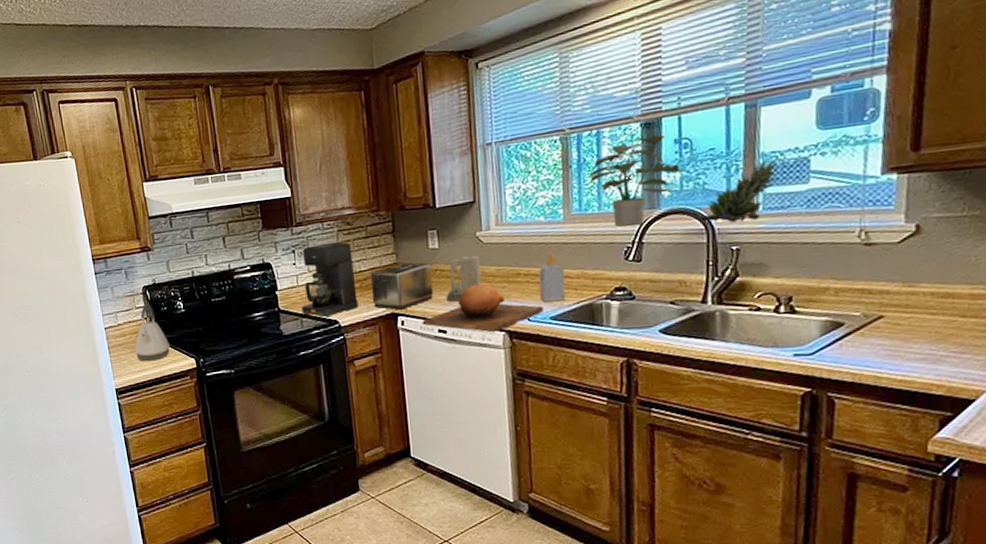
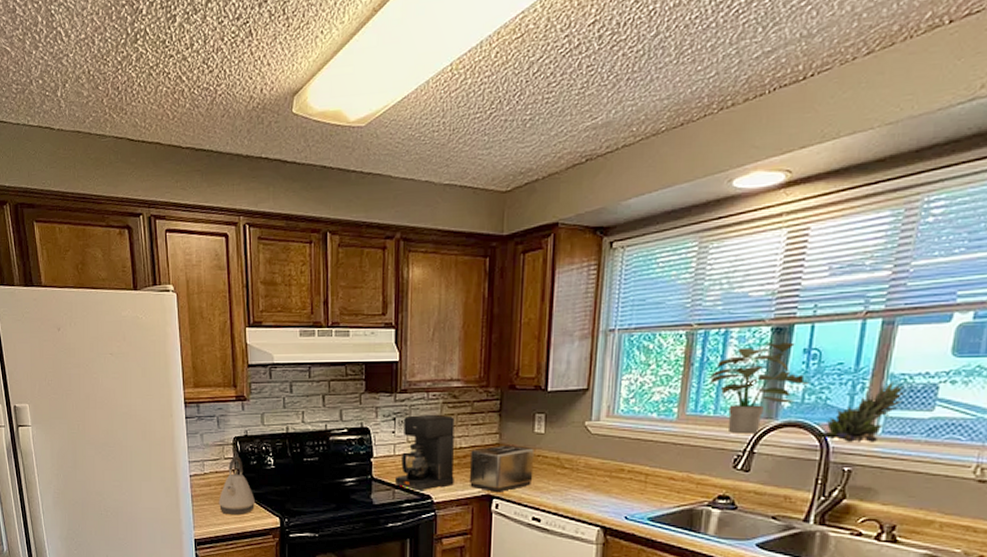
chopping board: present [422,283,543,333] -> none [517,475,642,527]
paper towel roll: present [446,255,481,302] -> none [545,445,584,491]
soap bottle: present [538,253,566,302] -> none [641,452,670,502]

